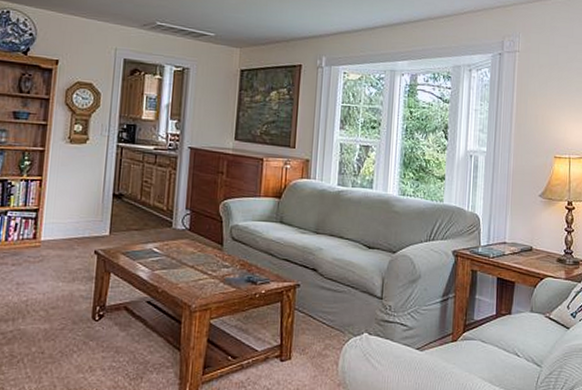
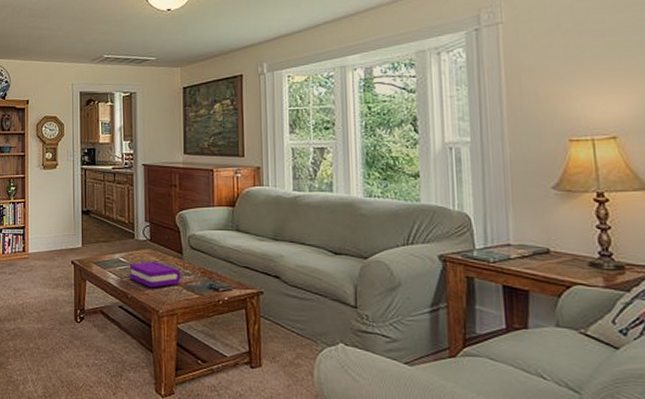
book: none [162,252,219,281] -> present [129,261,181,288]

